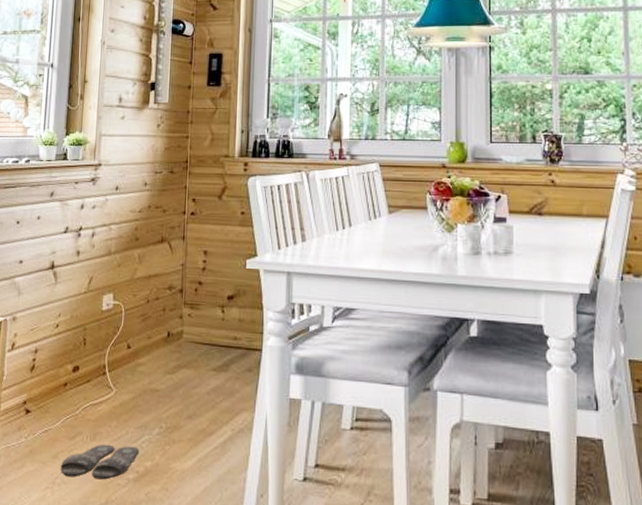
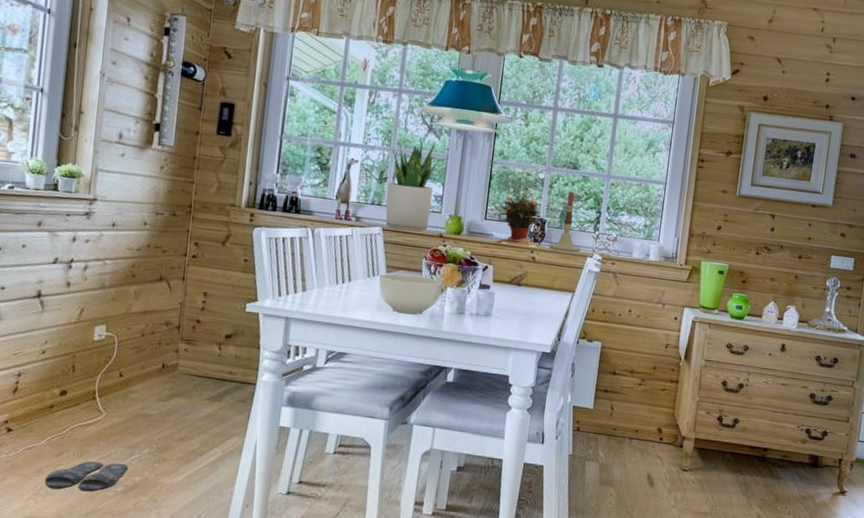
planter: none [380,66,431,165] -> present [385,141,438,232]
bowl: none [380,213,452,259] -> present [378,273,443,315]
flower arrangement: none [504,108,558,168] -> present [496,193,541,247]
candlestick: none [569,100,608,171] -> present [548,191,581,253]

